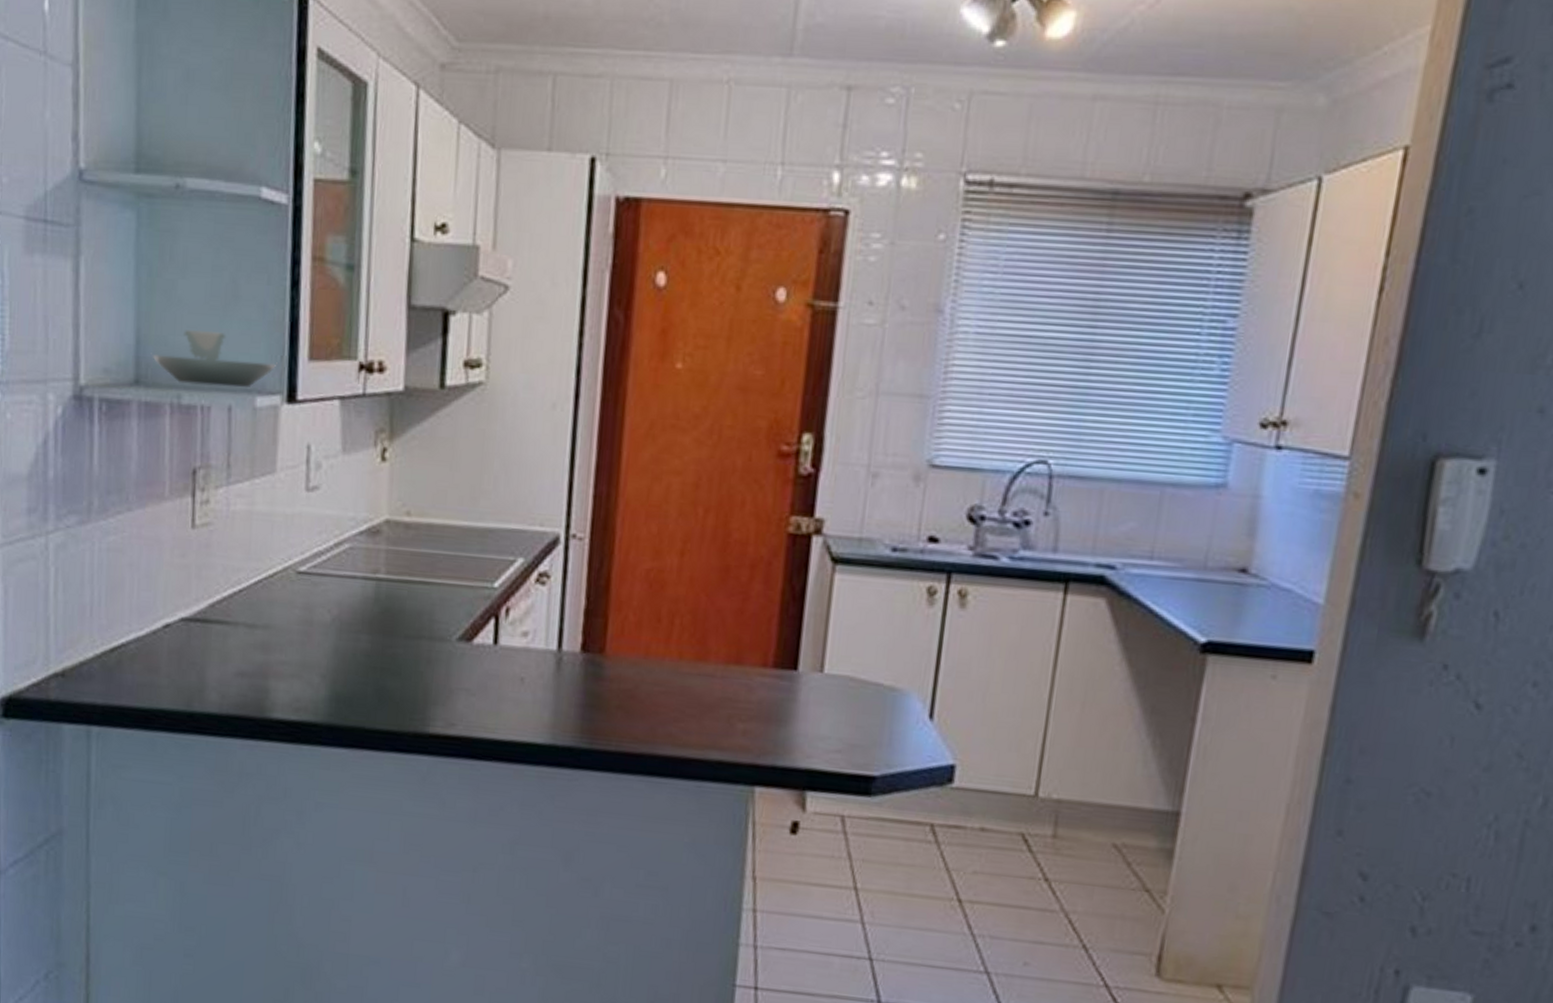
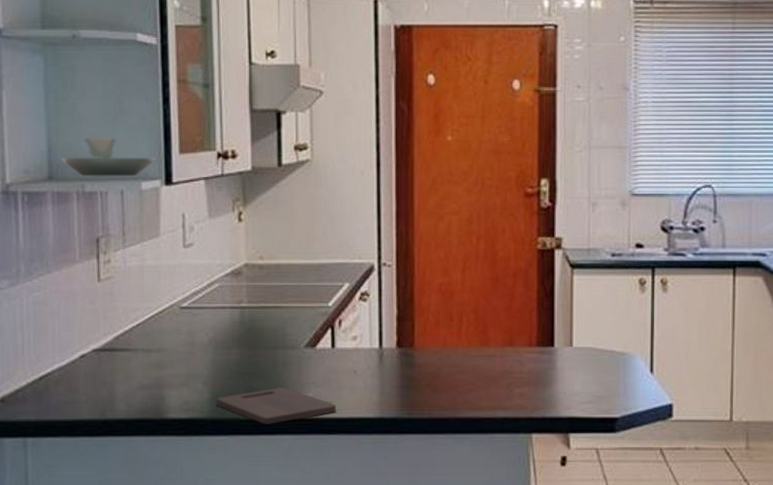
cutting board: none [335,691,494,739] -> present [215,387,337,424]

